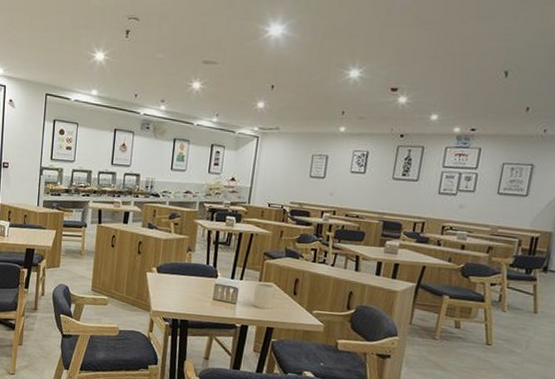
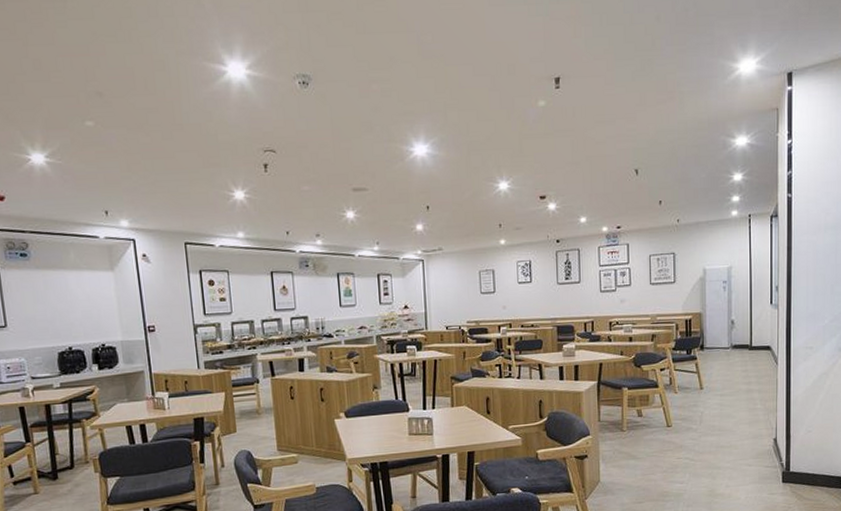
mug: present [253,283,276,309] -> none [448,408,470,435]

